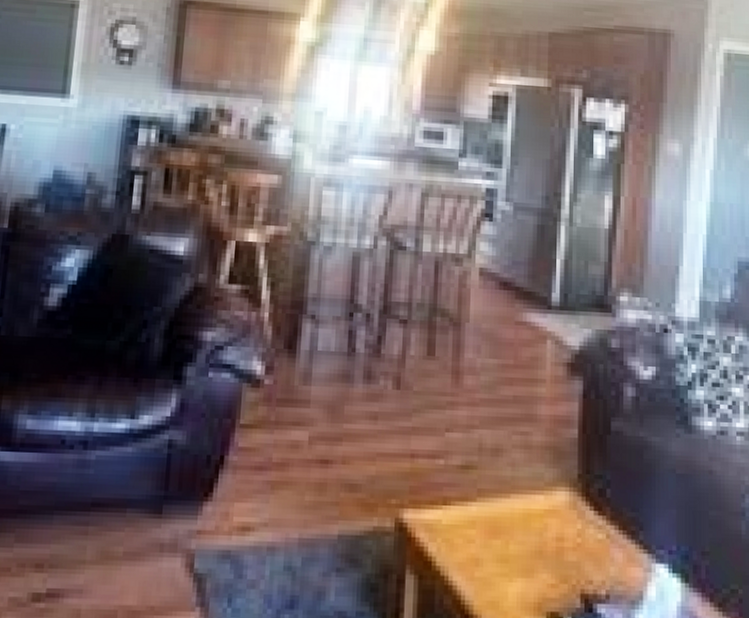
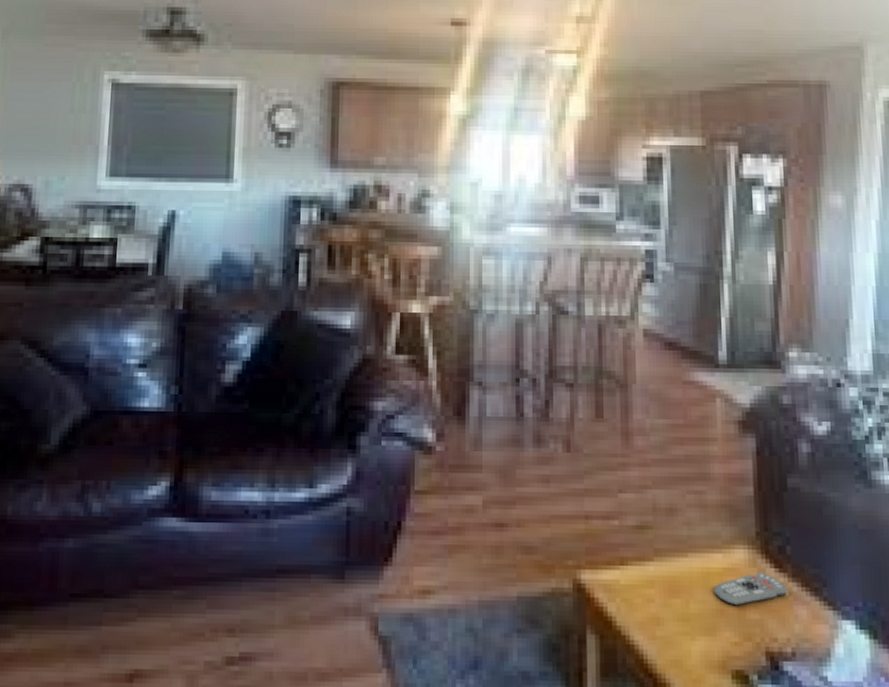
remote control: none [534,515,606,548] -> present [714,572,788,606]

